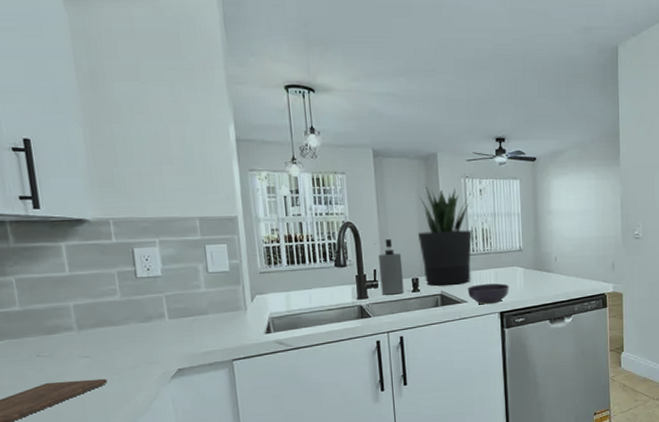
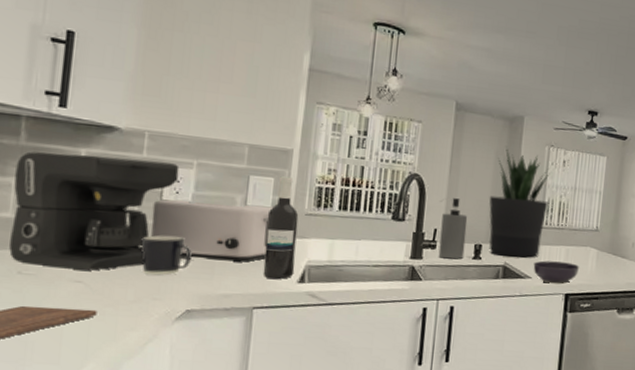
coffee maker: none [12,244,147,348] -> present [9,151,180,271]
mug: none [128,307,173,344] -> present [141,235,192,275]
toaster: none [130,270,234,325] -> present [151,199,273,262]
wine bottle: none [227,241,261,334] -> present [263,176,299,279]

